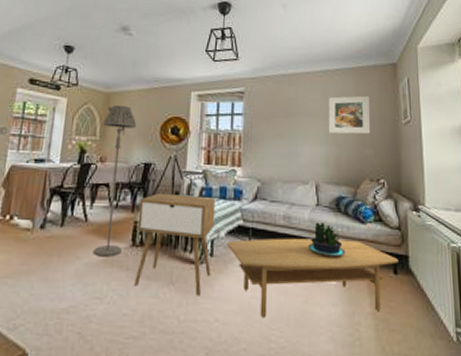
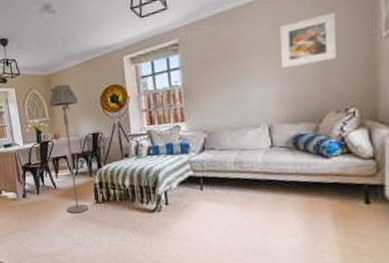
nightstand: present [134,192,216,296] -> none [95,155,168,237]
coffee table: present [227,238,398,318] -> none [180,176,371,251]
potted plant: present [308,222,346,257] -> none [263,163,306,195]

